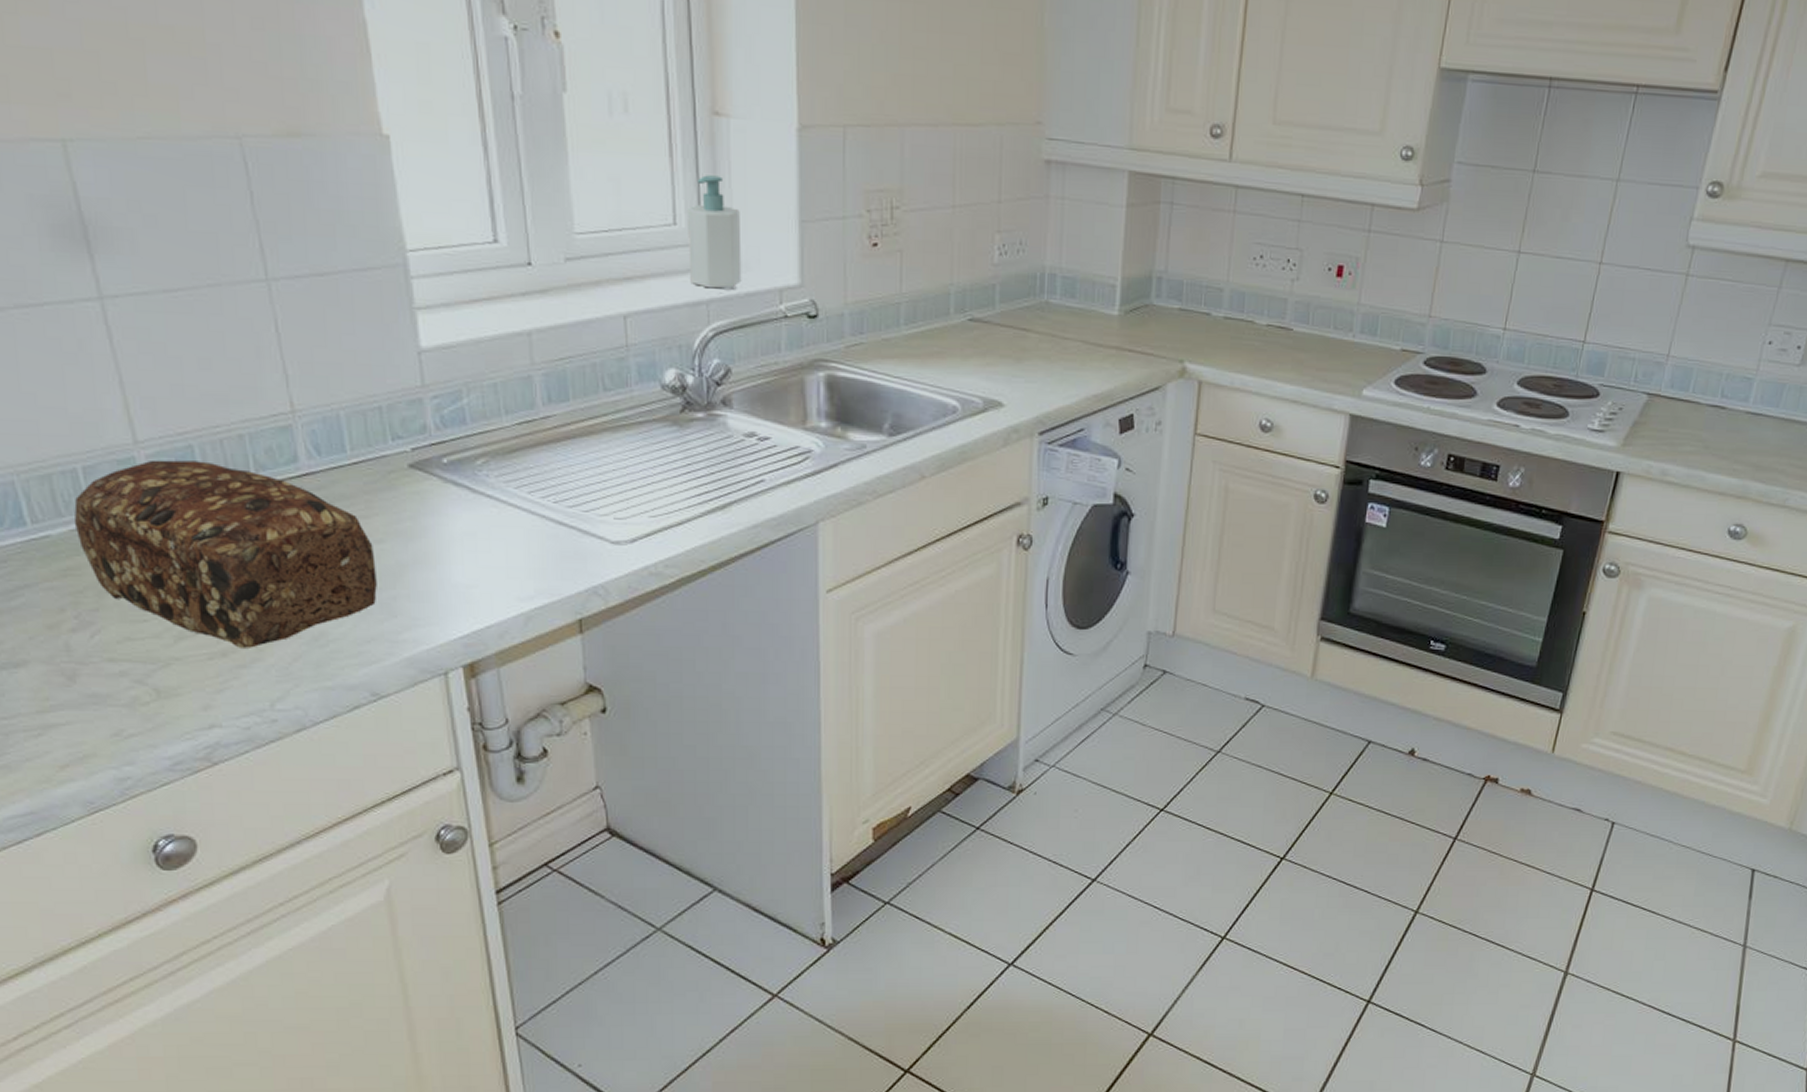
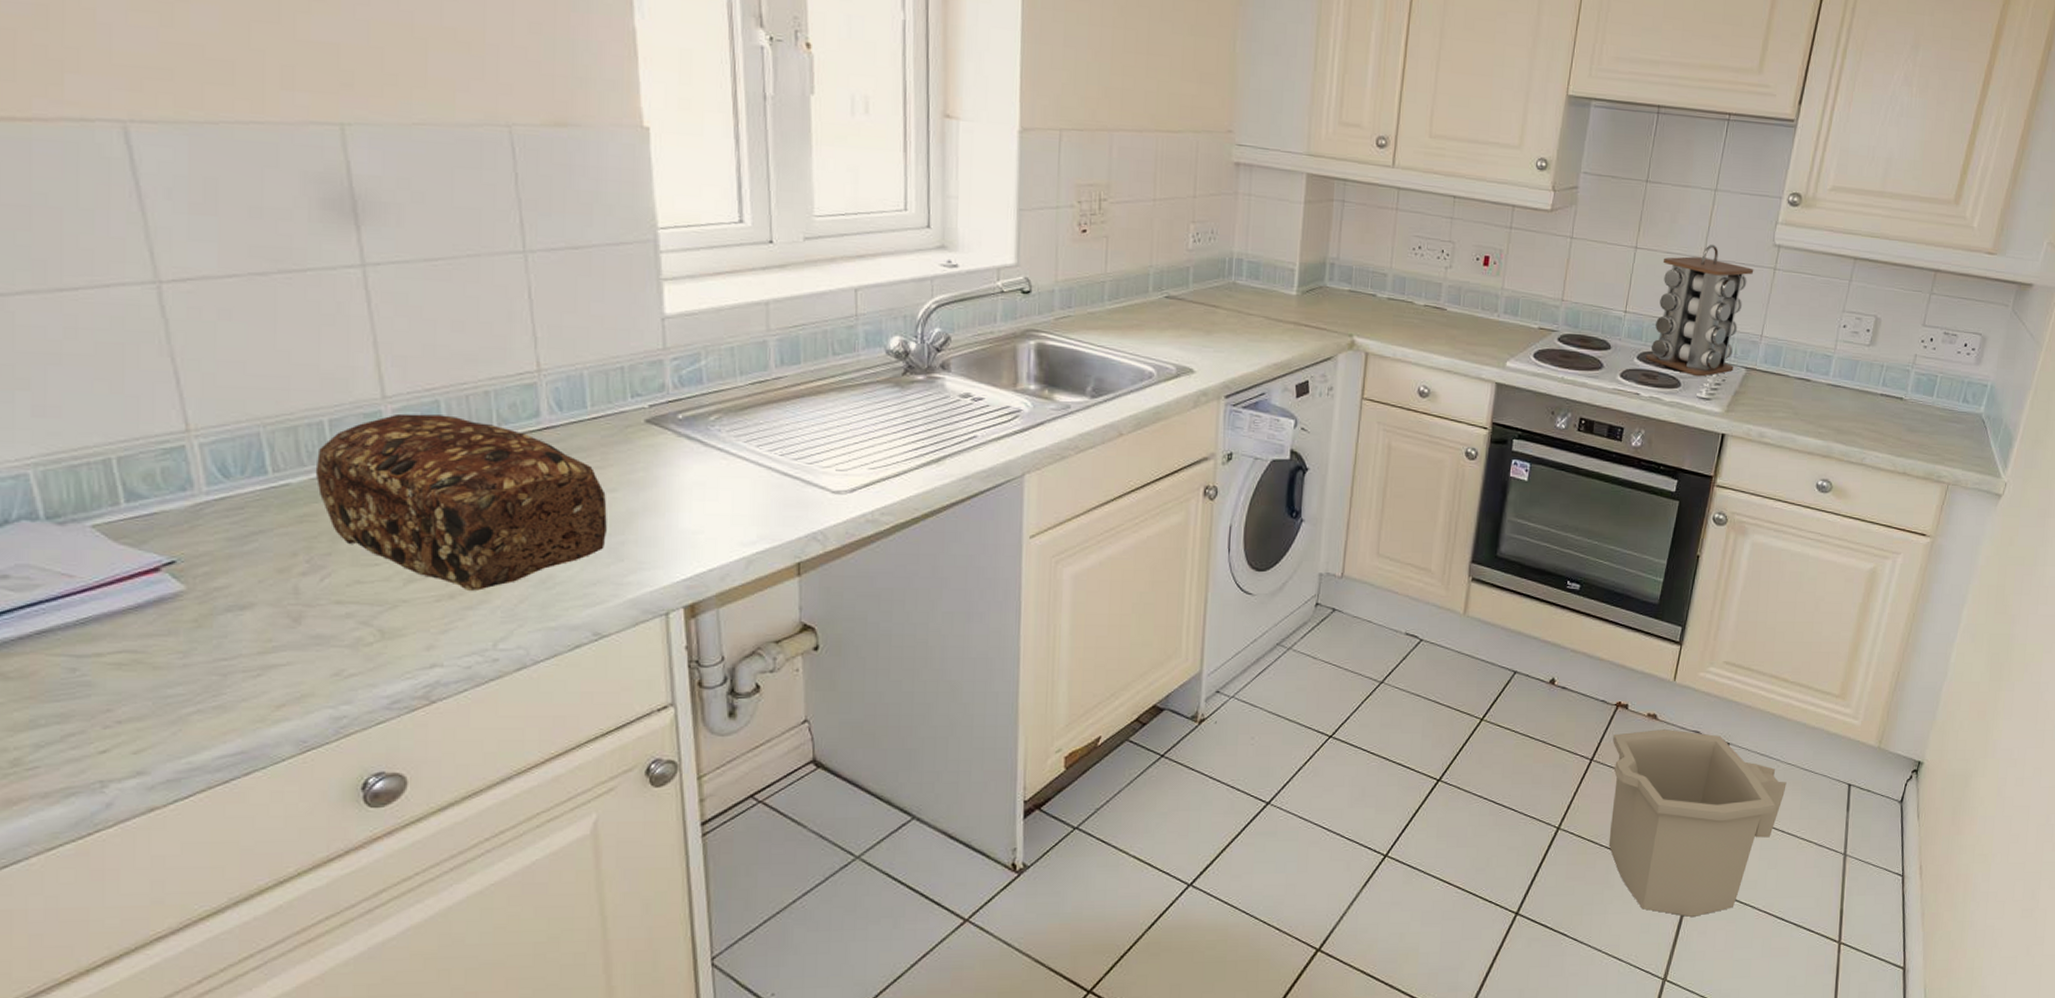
soap bottle: present [688,175,742,289] -> none [916,168,965,267]
bucket: none [1474,806,1680,1010] -> present [1609,729,1787,918]
spice rack: none [1528,246,1662,405] -> present [1646,244,1754,377]

